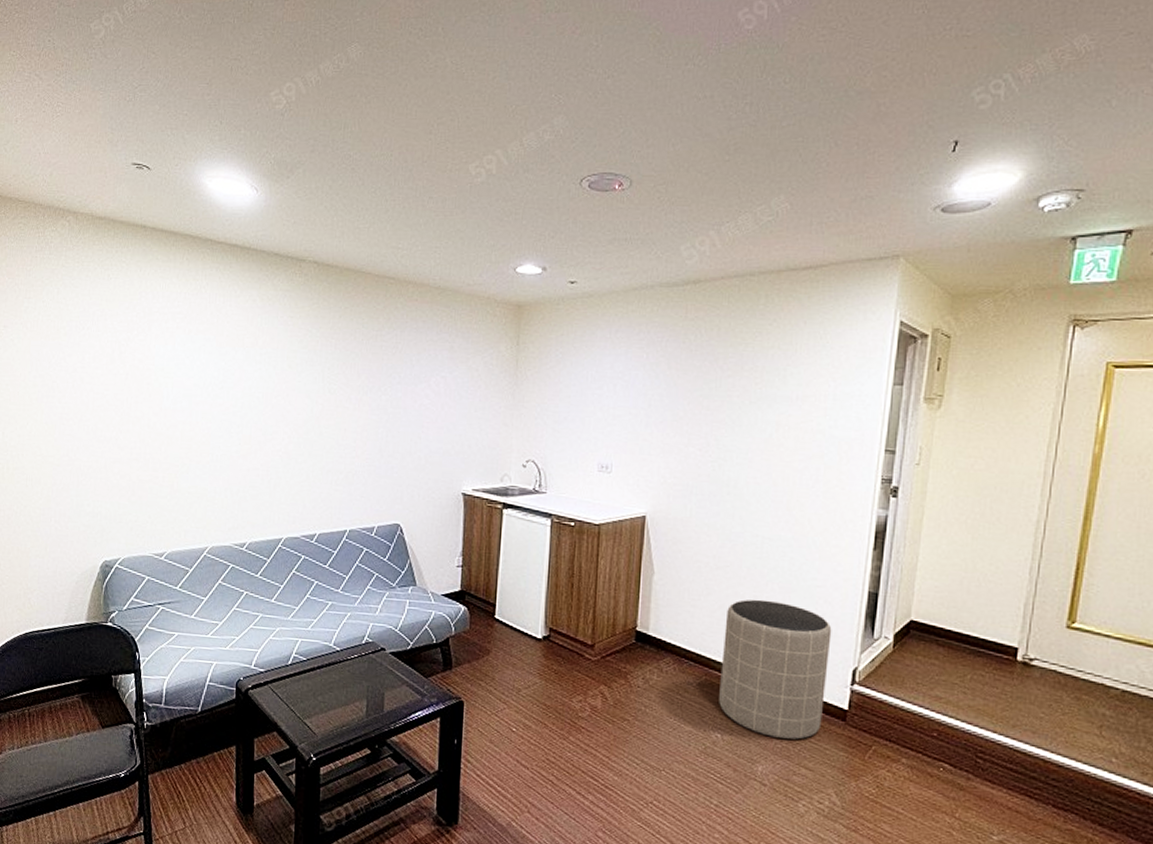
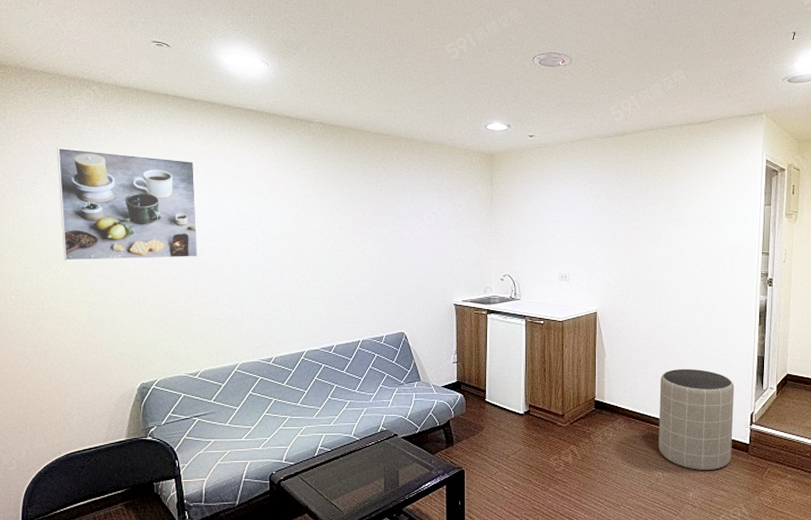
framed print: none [28,286,171,419] -> present [57,147,198,261]

